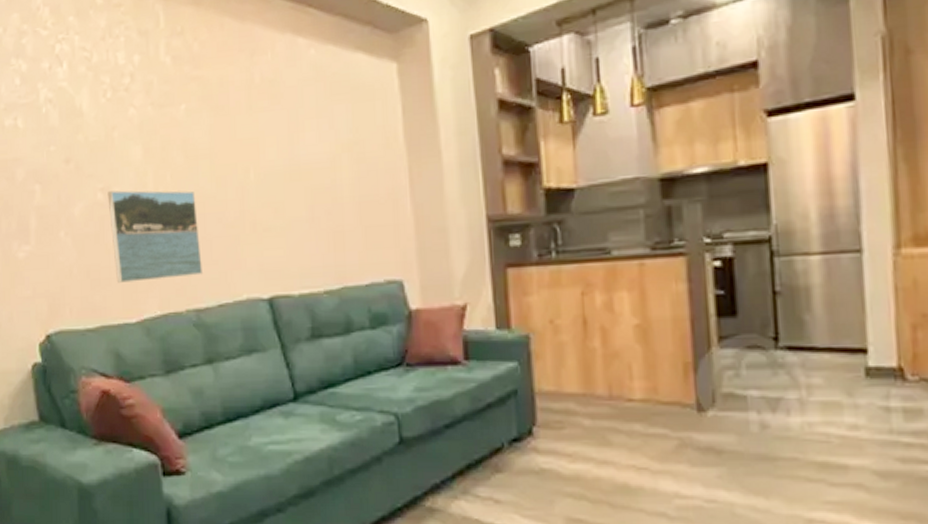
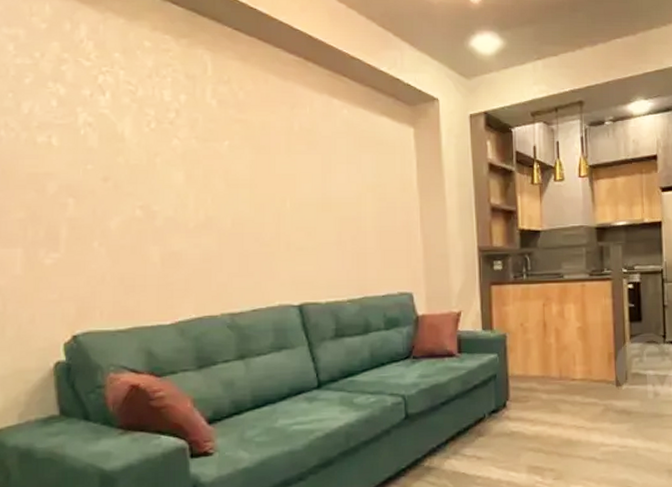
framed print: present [107,190,204,283] -> none [146,209,239,289]

